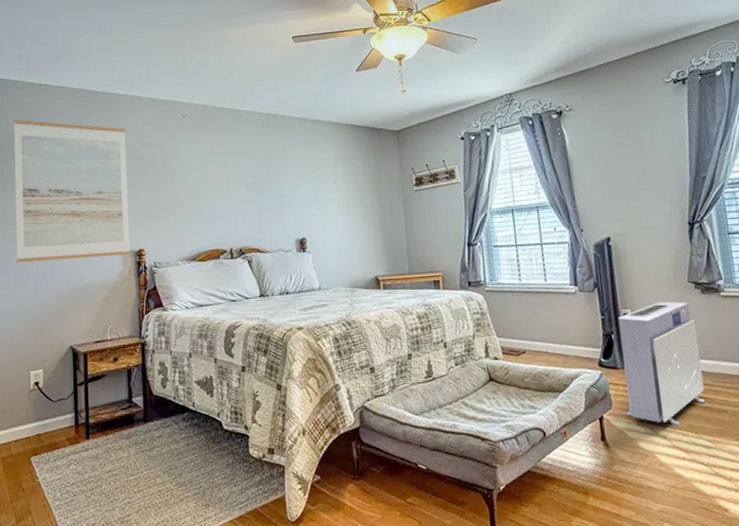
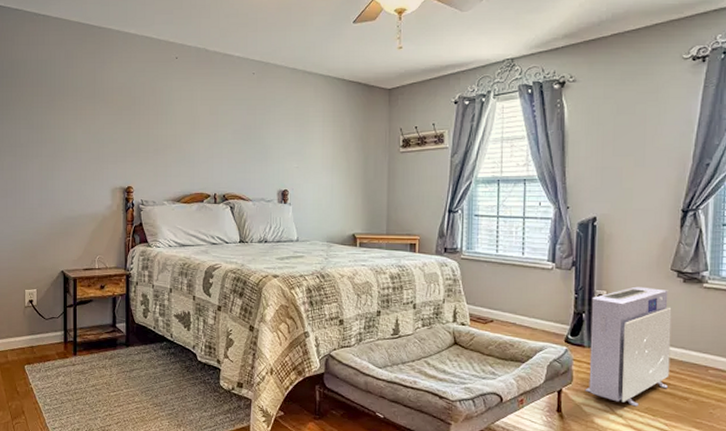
wall art: present [13,119,130,263] -> none [12,48,120,191]

